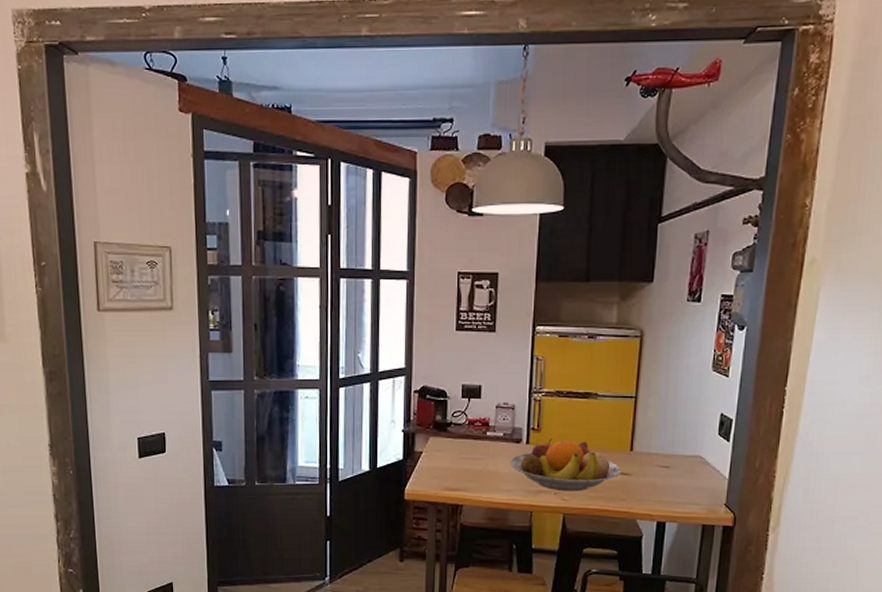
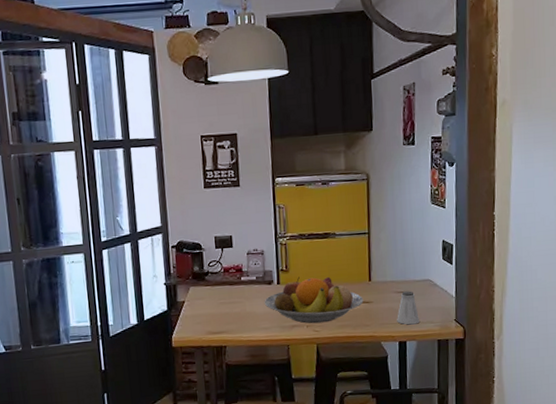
saltshaker: none [657,466,684,504] -> present [397,291,419,325]

